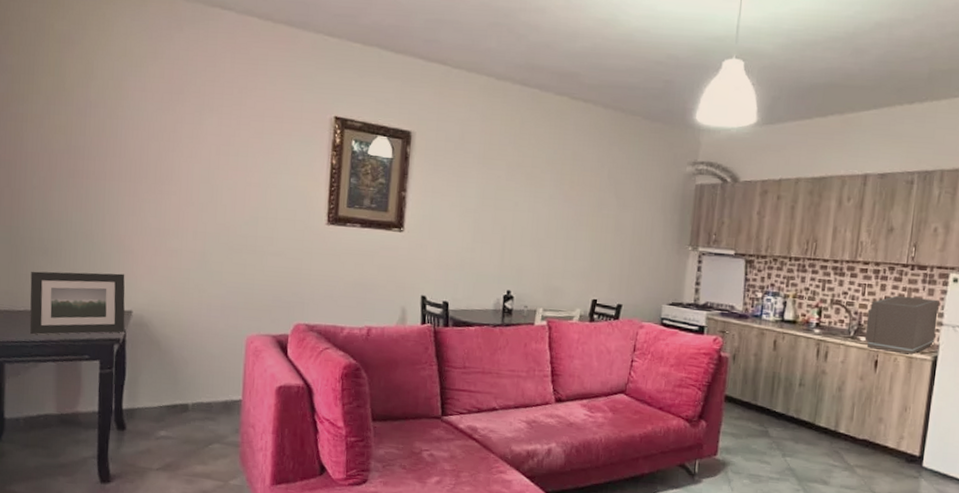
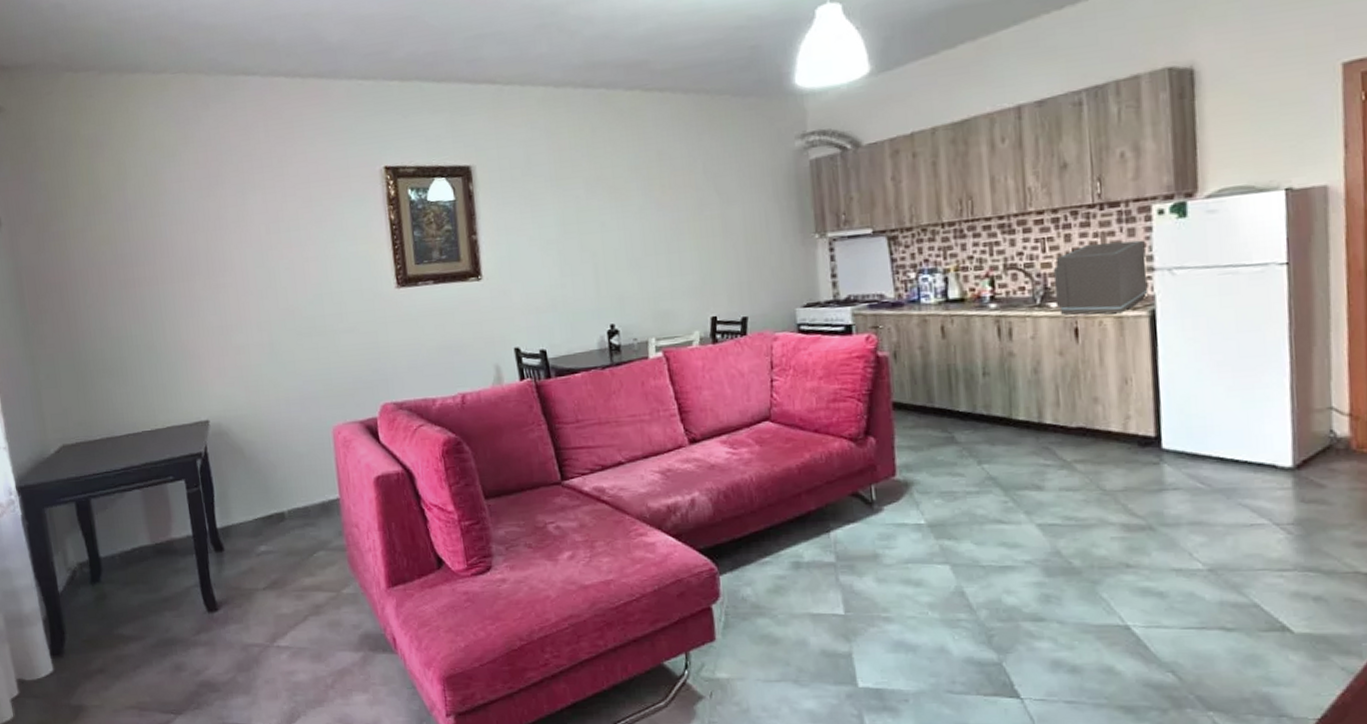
picture frame: present [29,271,125,335] -> none [100,381,205,464]

